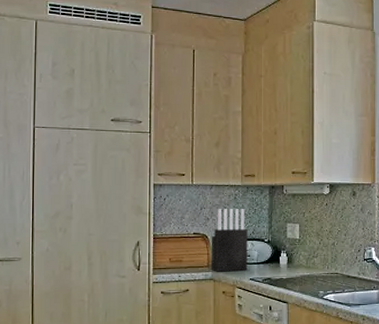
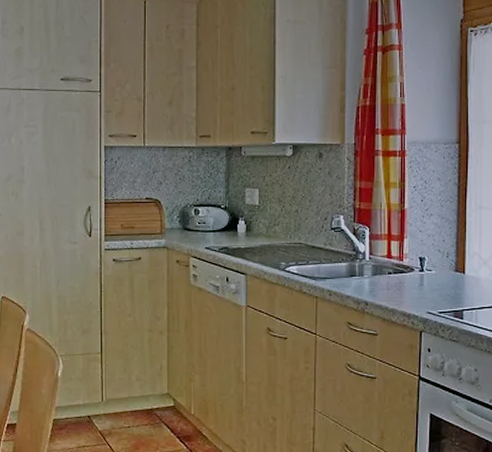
knife block: present [211,209,248,272] -> none [164,172,203,240]

